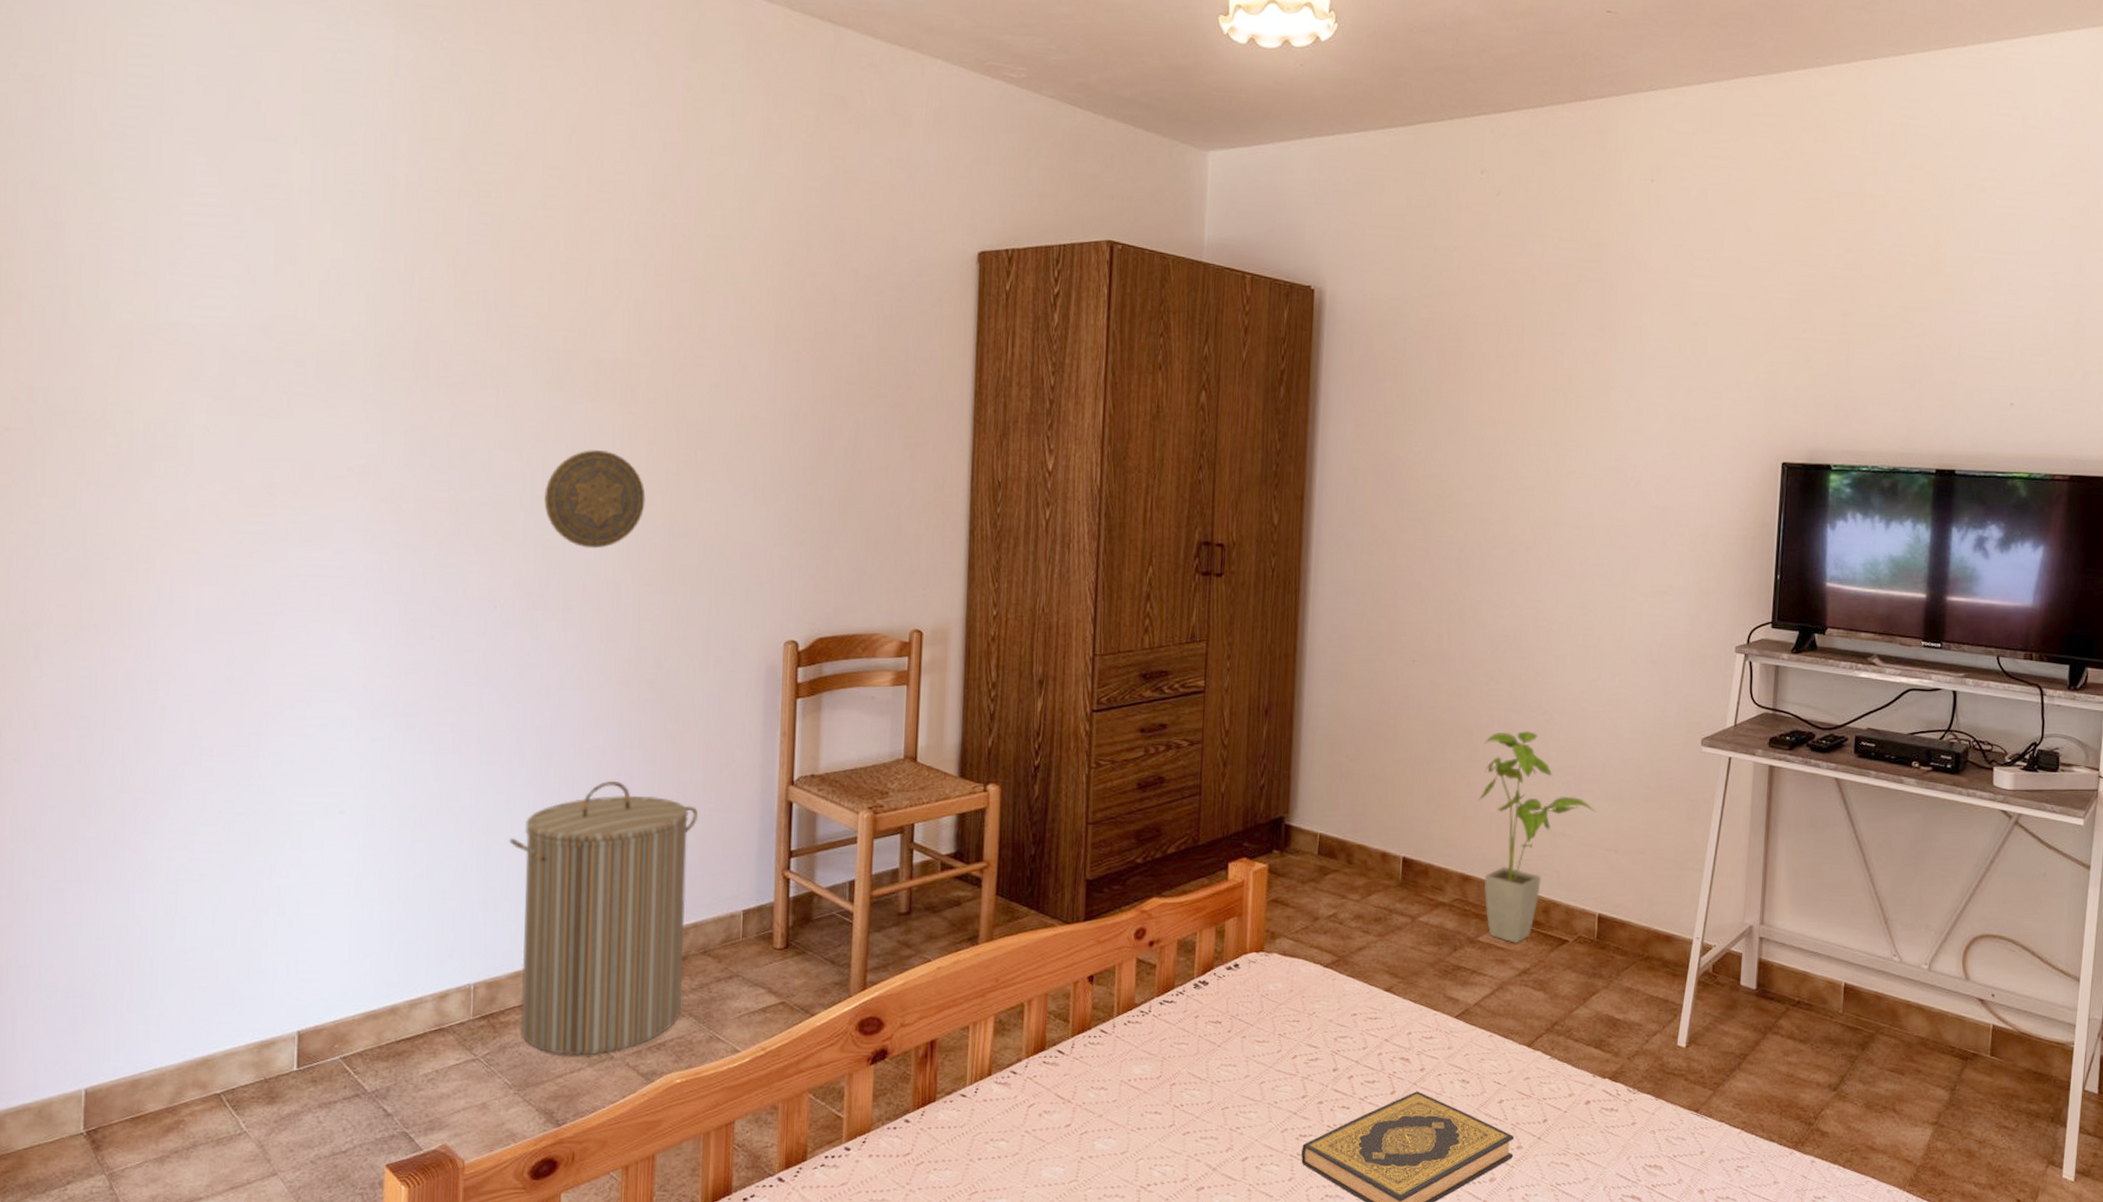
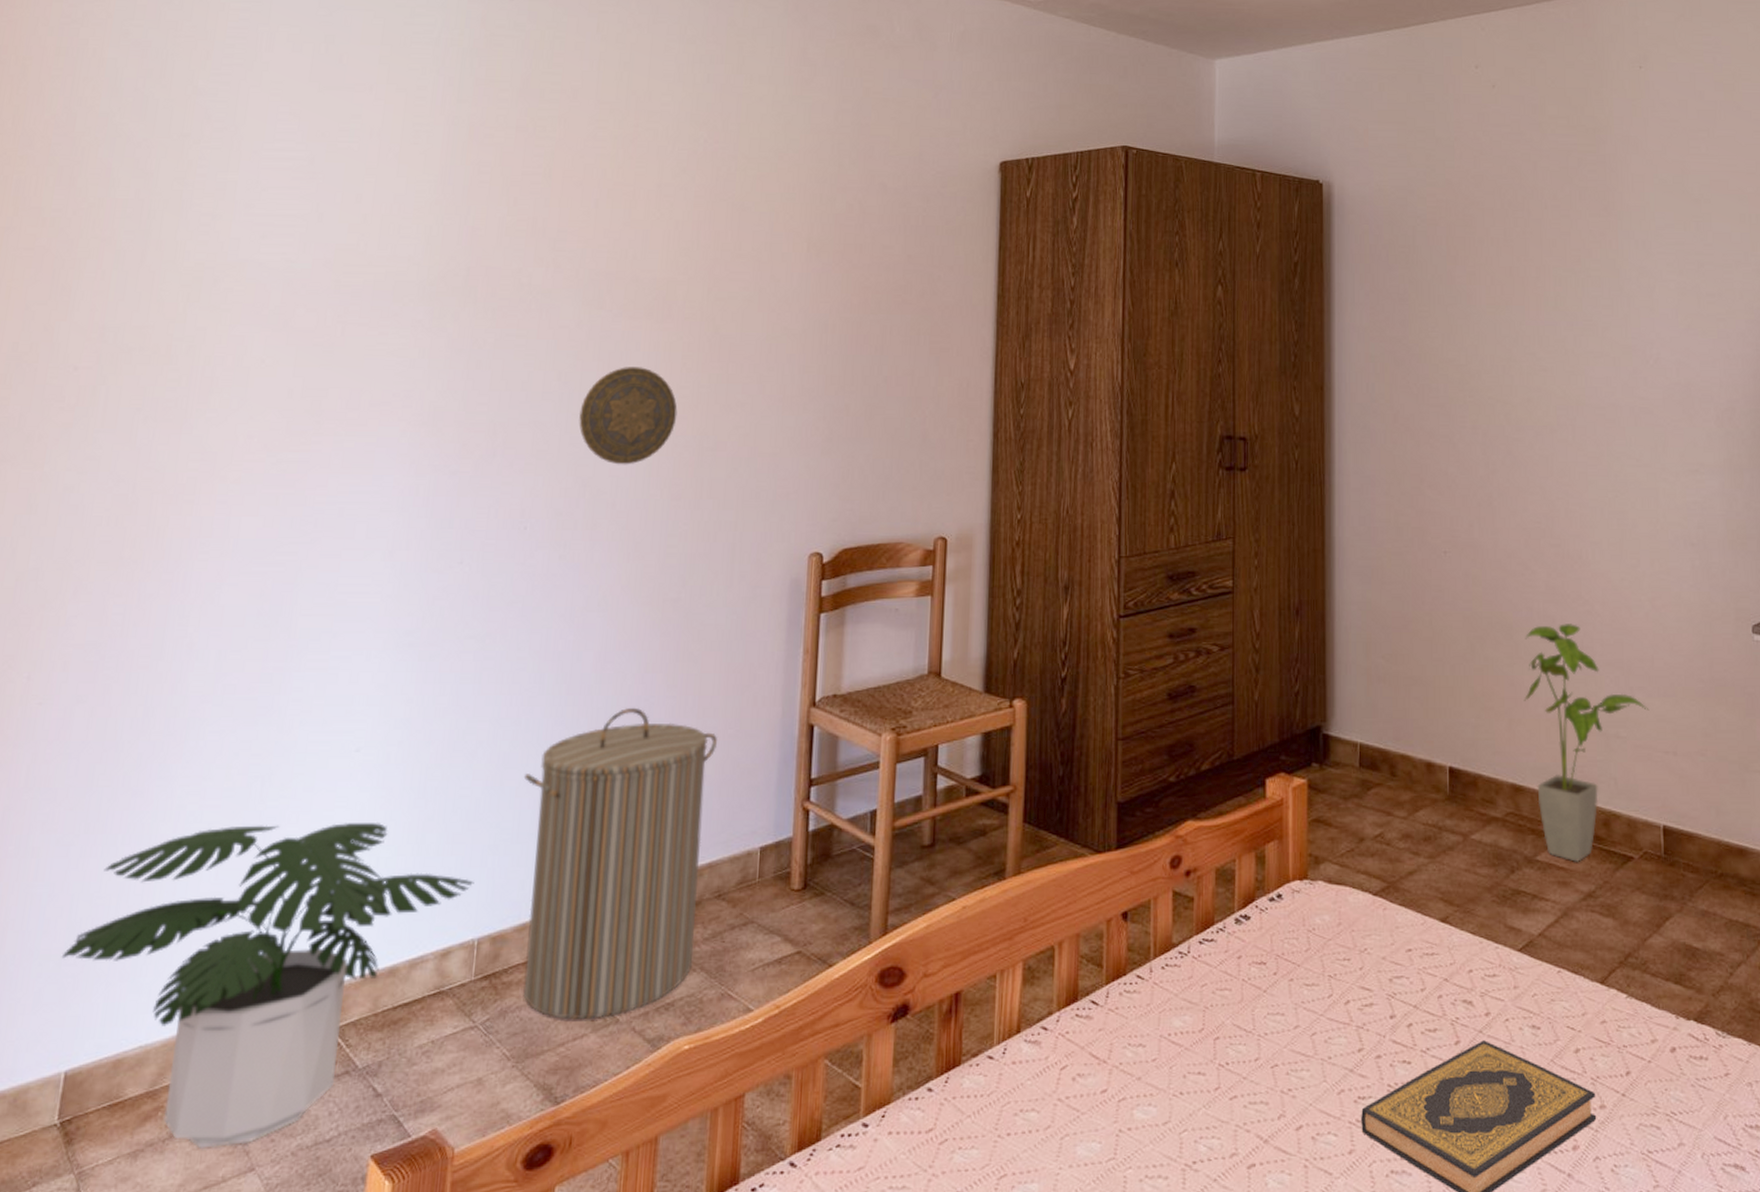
potted plant: none [68,877,467,1156] -> present [61,822,474,1149]

